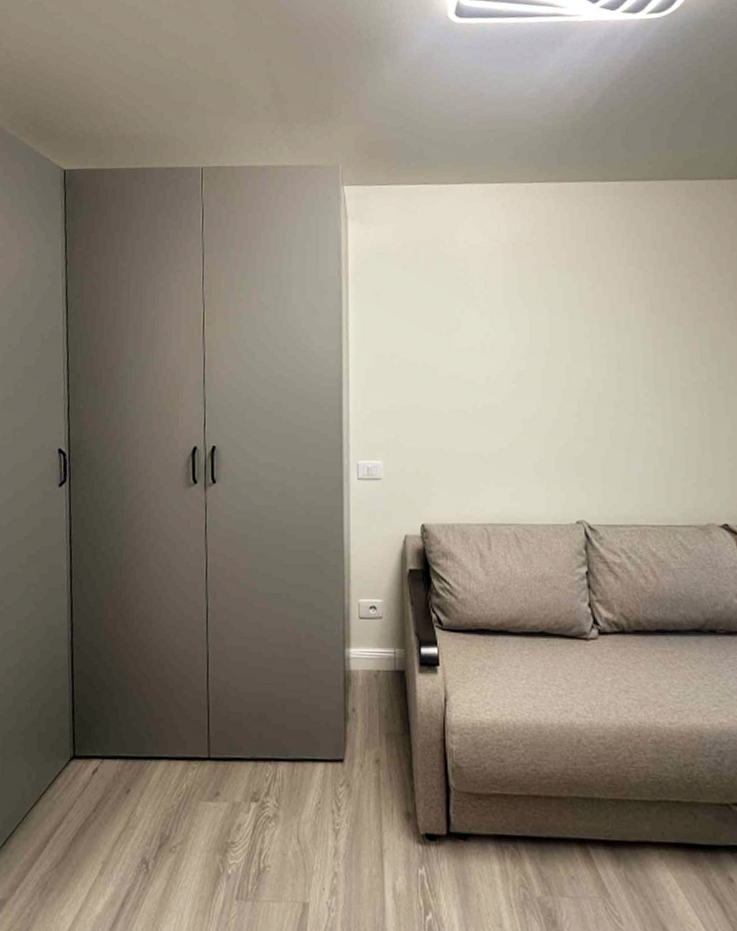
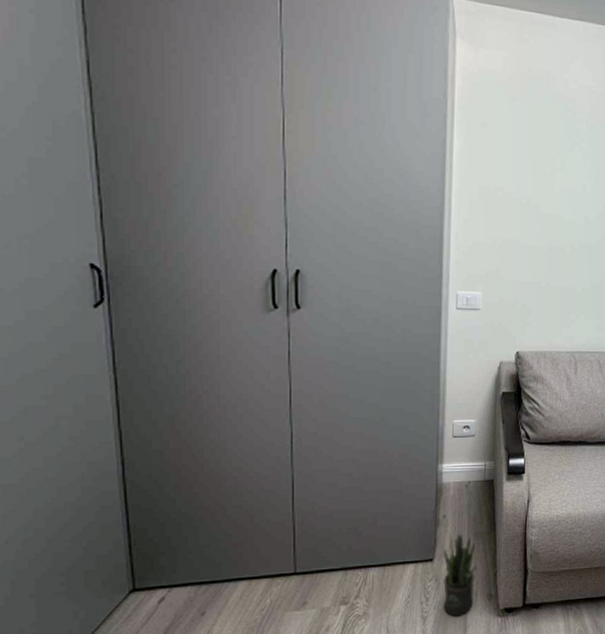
potted plant: none [353,731,391,836] -> present [443,533,477,617]

